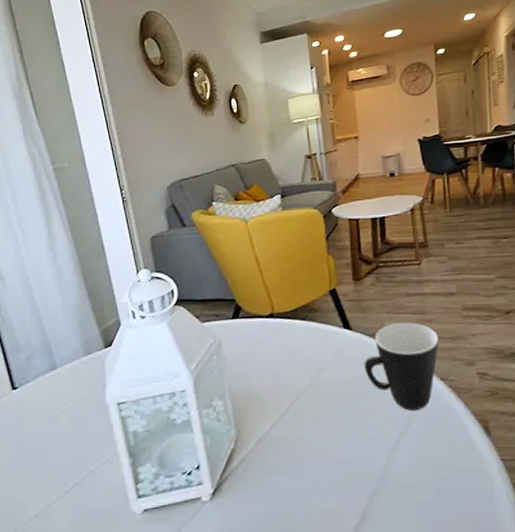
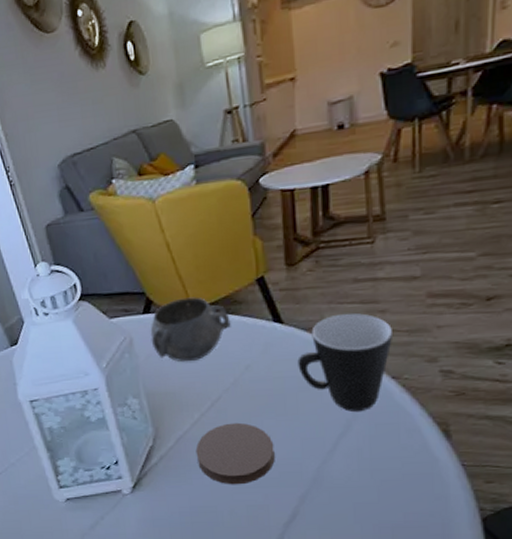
decorative bowl: none [237,304,308,365] -> present [150,297,231,362]
coaster: none [274,423,346,488] -> present [195,422,275,485]

